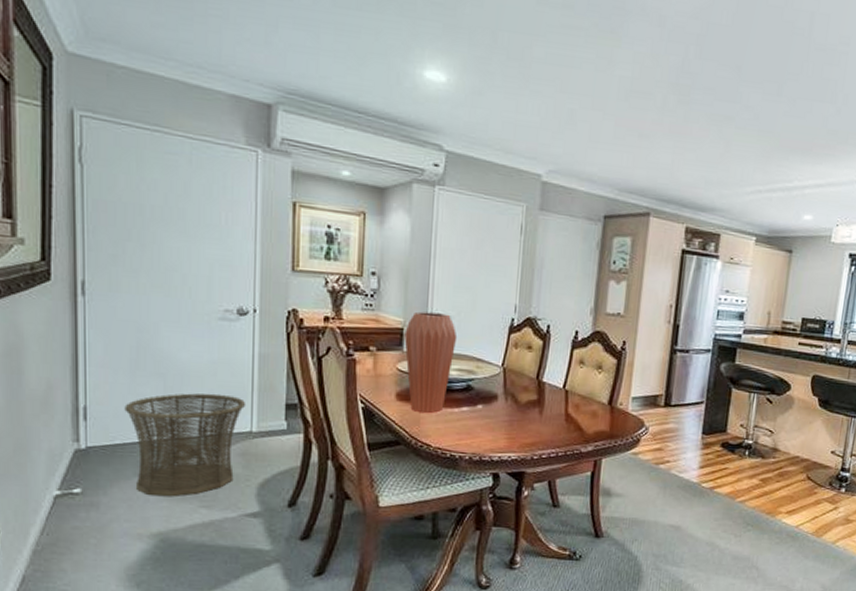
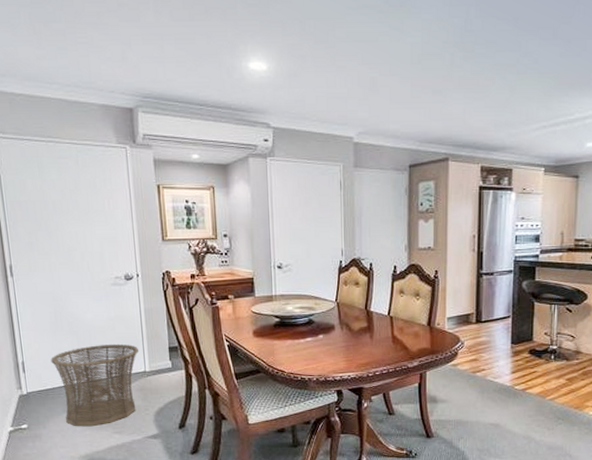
vase: present [404,311,458,413] -> none [255,262,297,345]

